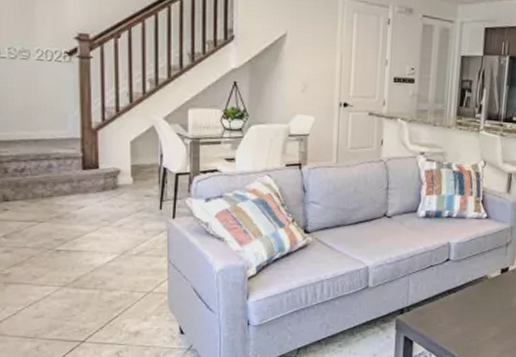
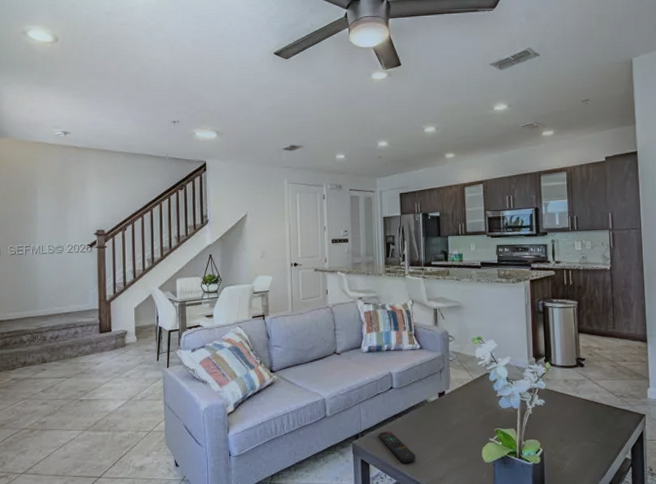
remote control: none [426,307,467,342] -> present [378,431,415,462]

